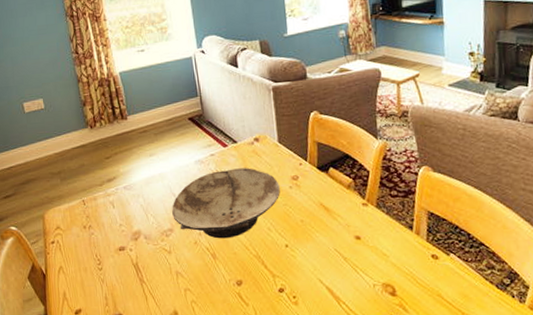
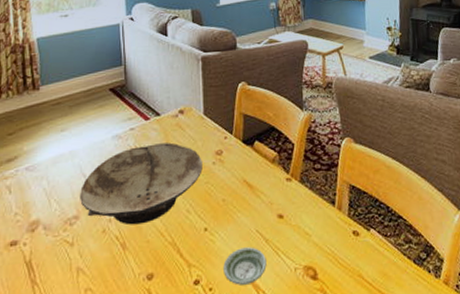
saucer: none [305,263,346,296] -> present [223,247,267,285]

